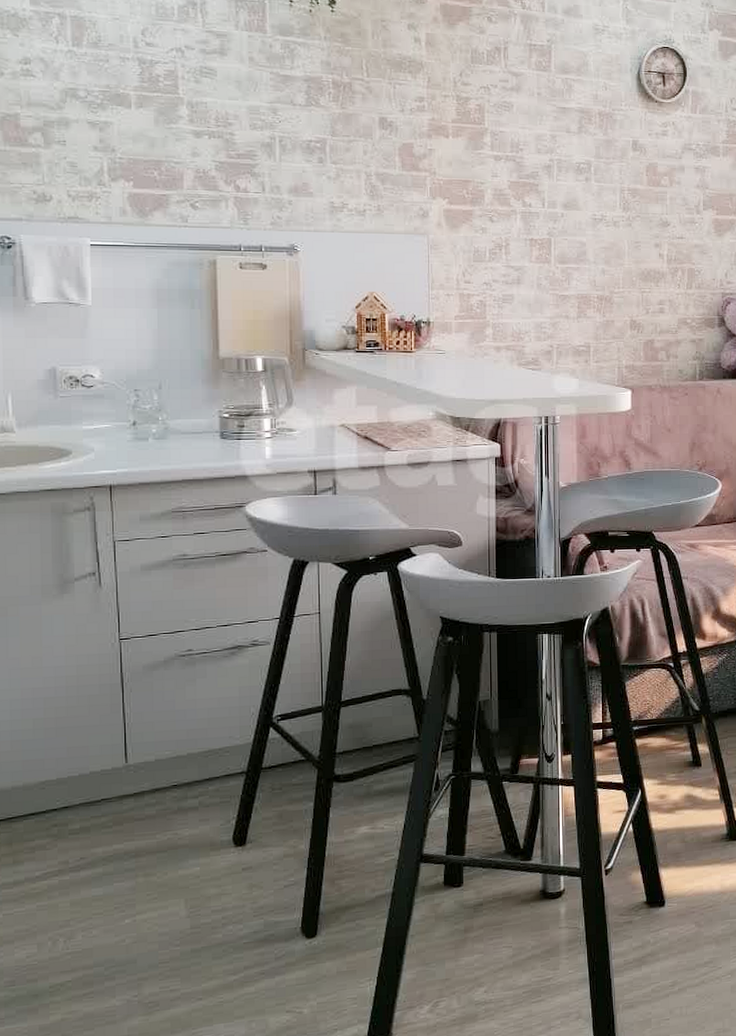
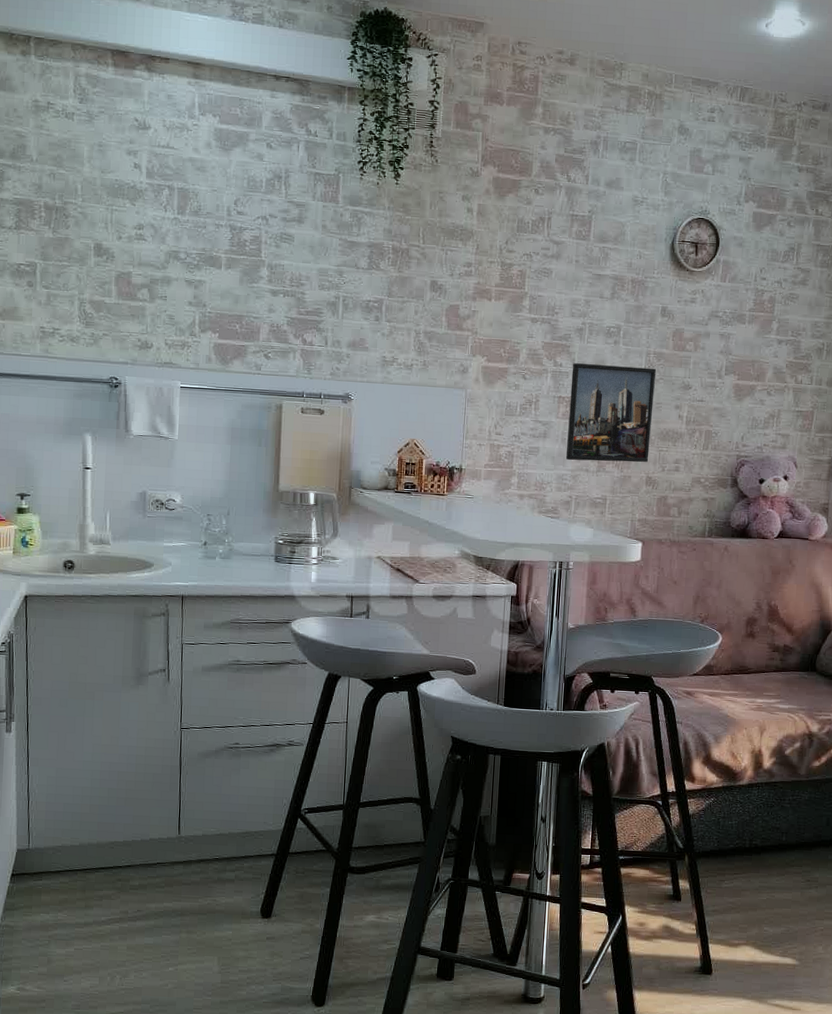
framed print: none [542,203,632,307] -> present [565,363,657,463]

